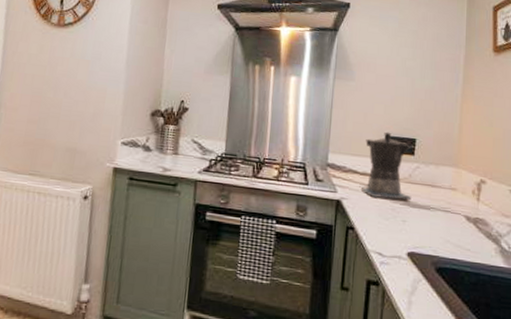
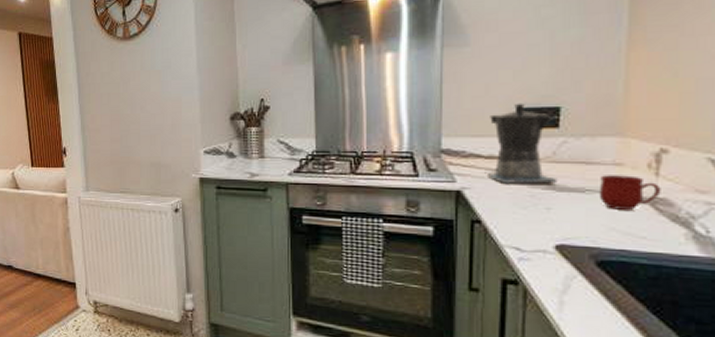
mug: none [439,197,480,227] -> present [599,175,661,210]

